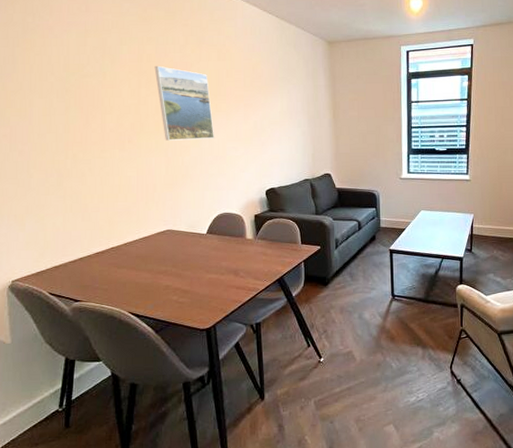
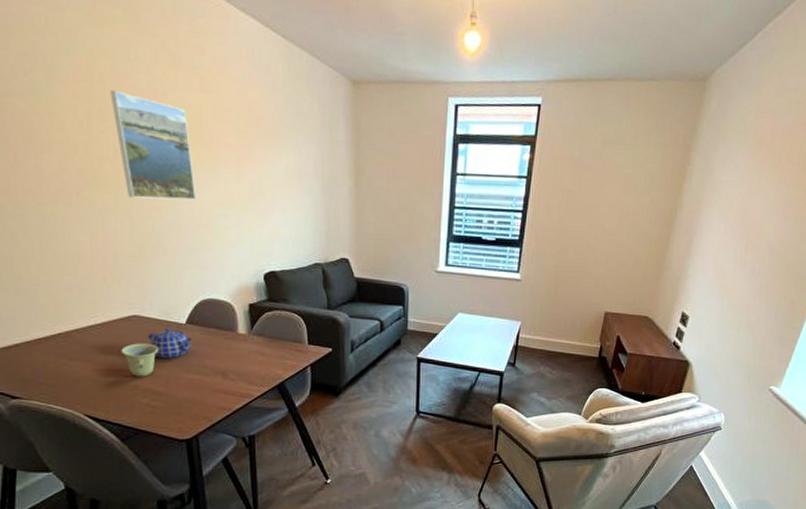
cup: none [157,251,186,279] -> present [121,343,159,377]
teapot: none [178,238,212,262] -> present [148,328,193,358]

